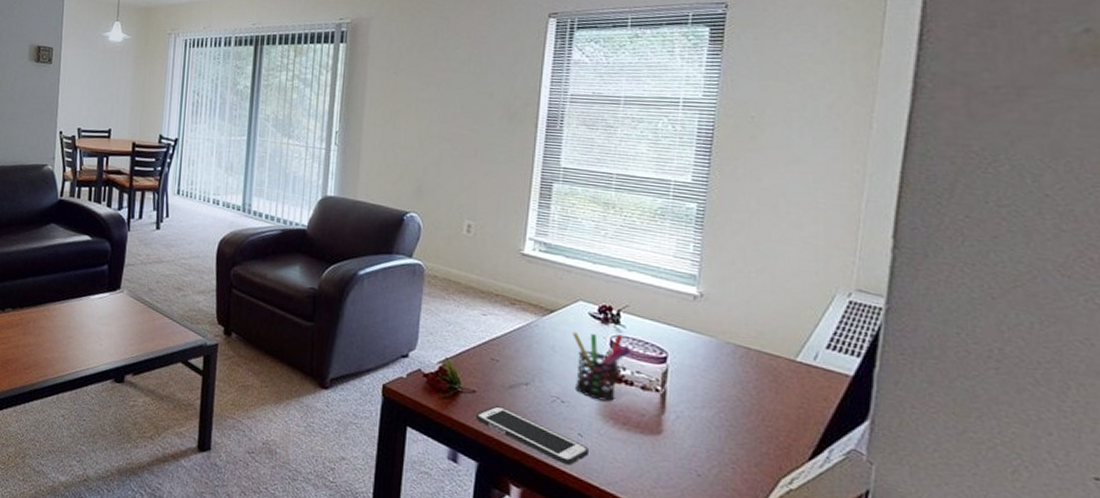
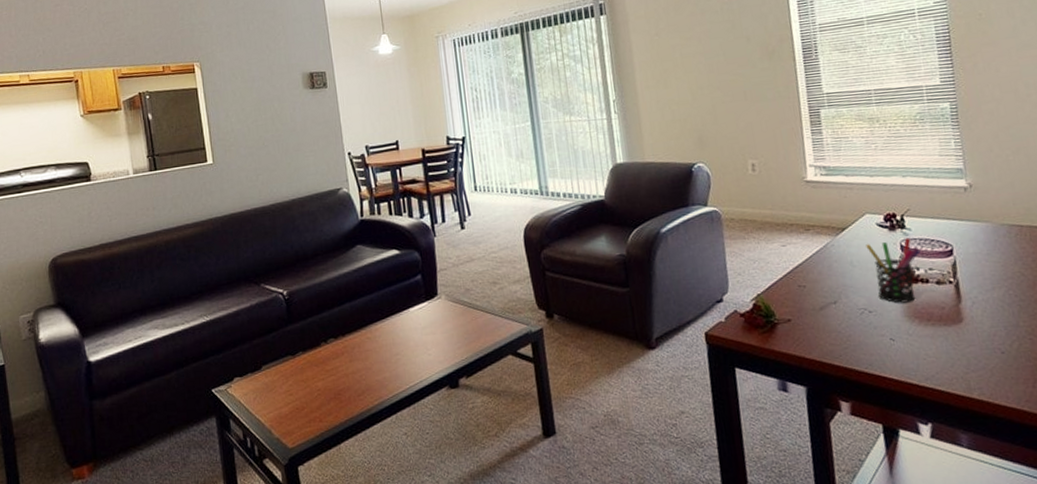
cell phone: present [475,405,590,466] -> none [795,329,904,371]

